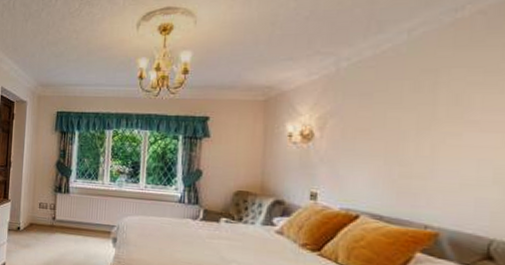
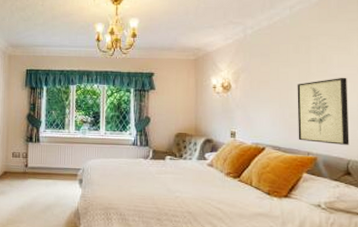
wall art: none [410,125,497,219] -> present [297,77,349,145]

